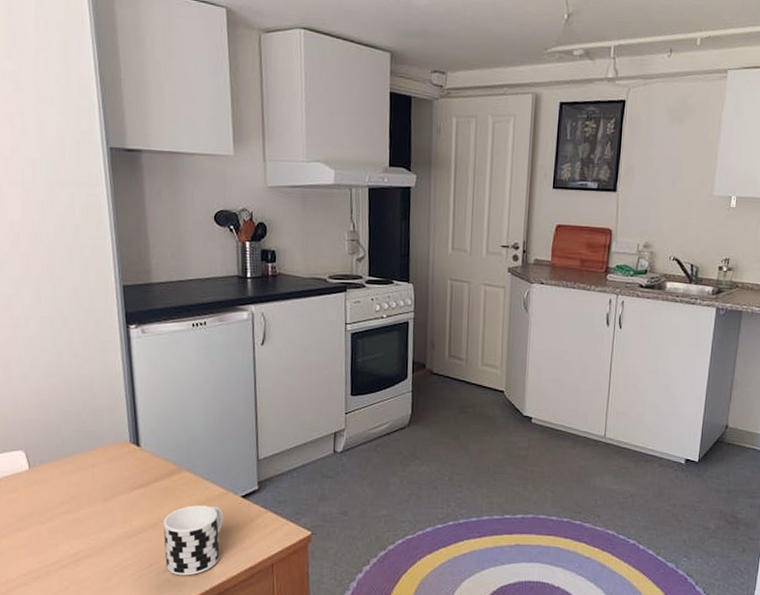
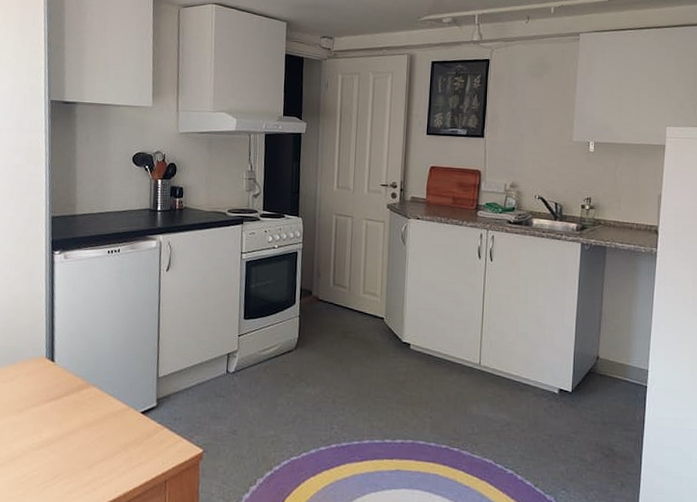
cup: present [163,505,223,576] -> none [68,419,124,489]

